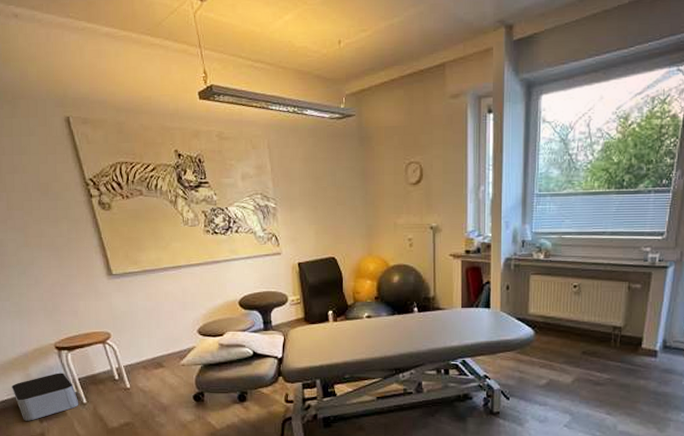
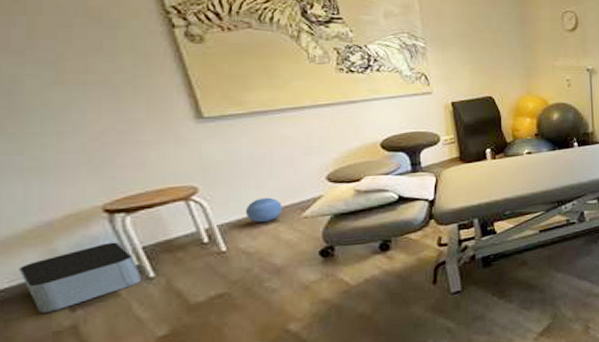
ball: none [141,345,167,366] -> present [245,197,282,222]

